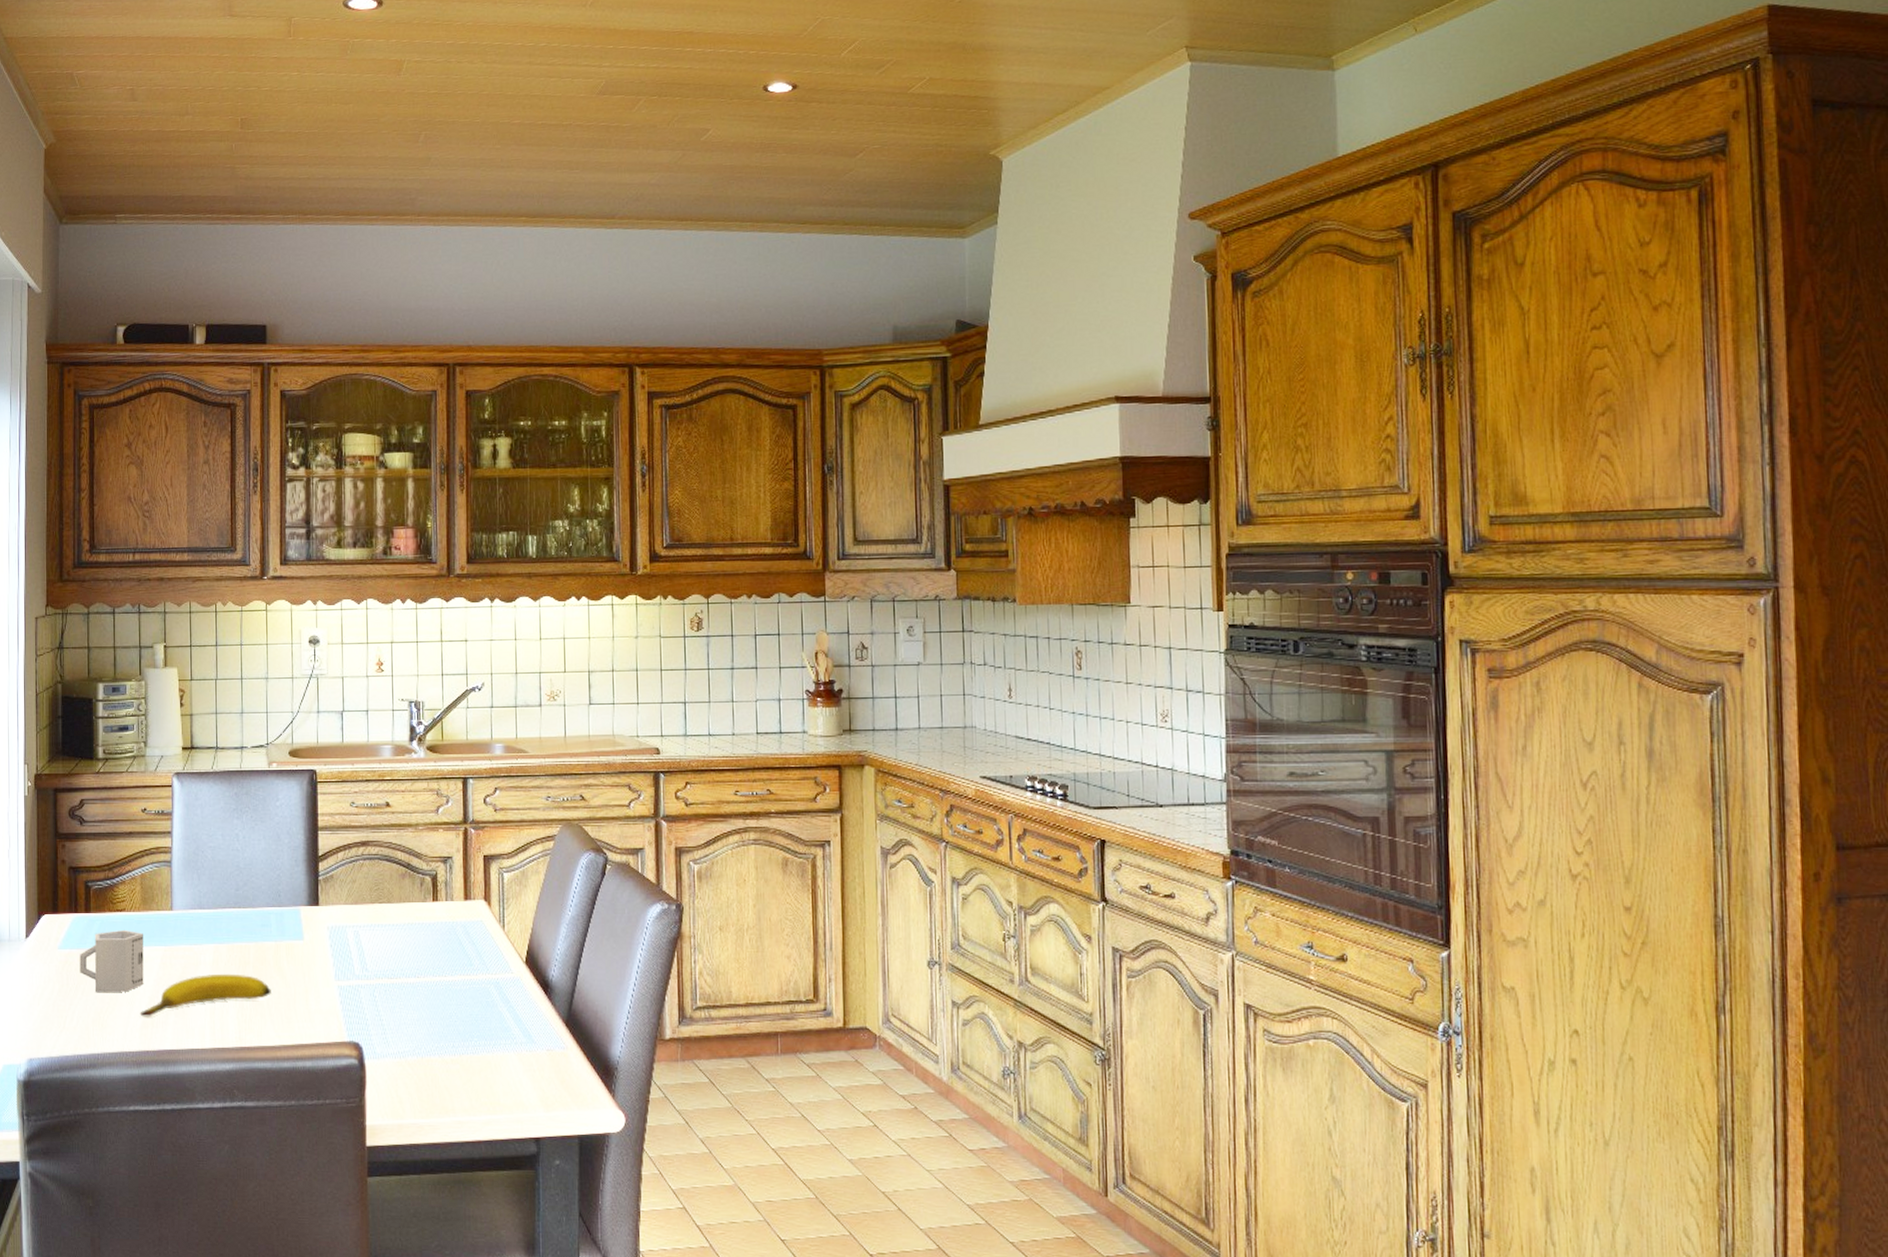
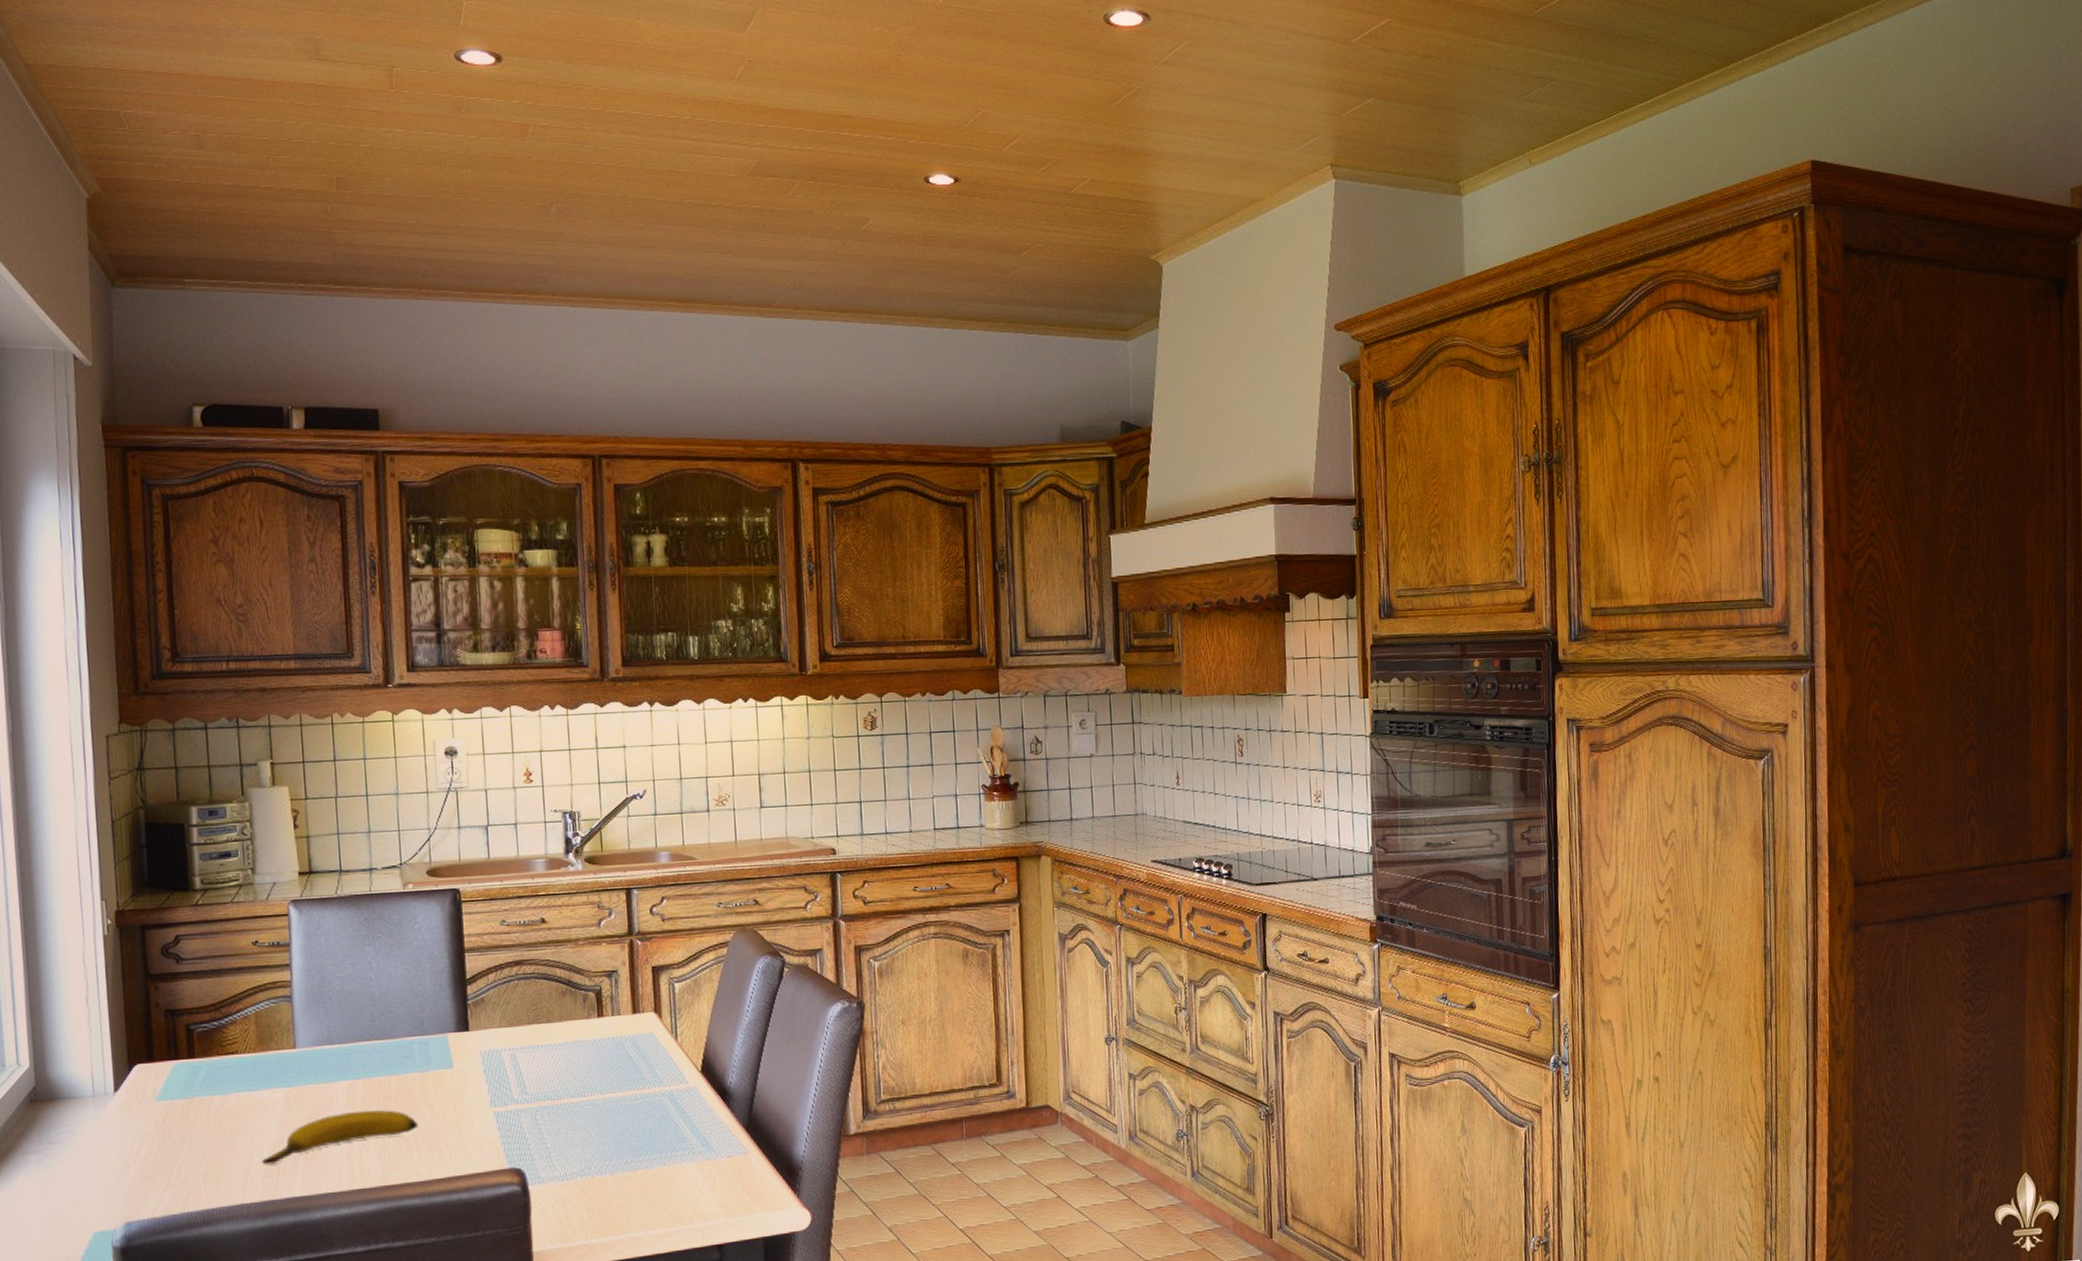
cup: present [79,929,144,992] -> none [183,1073,265,1143]

